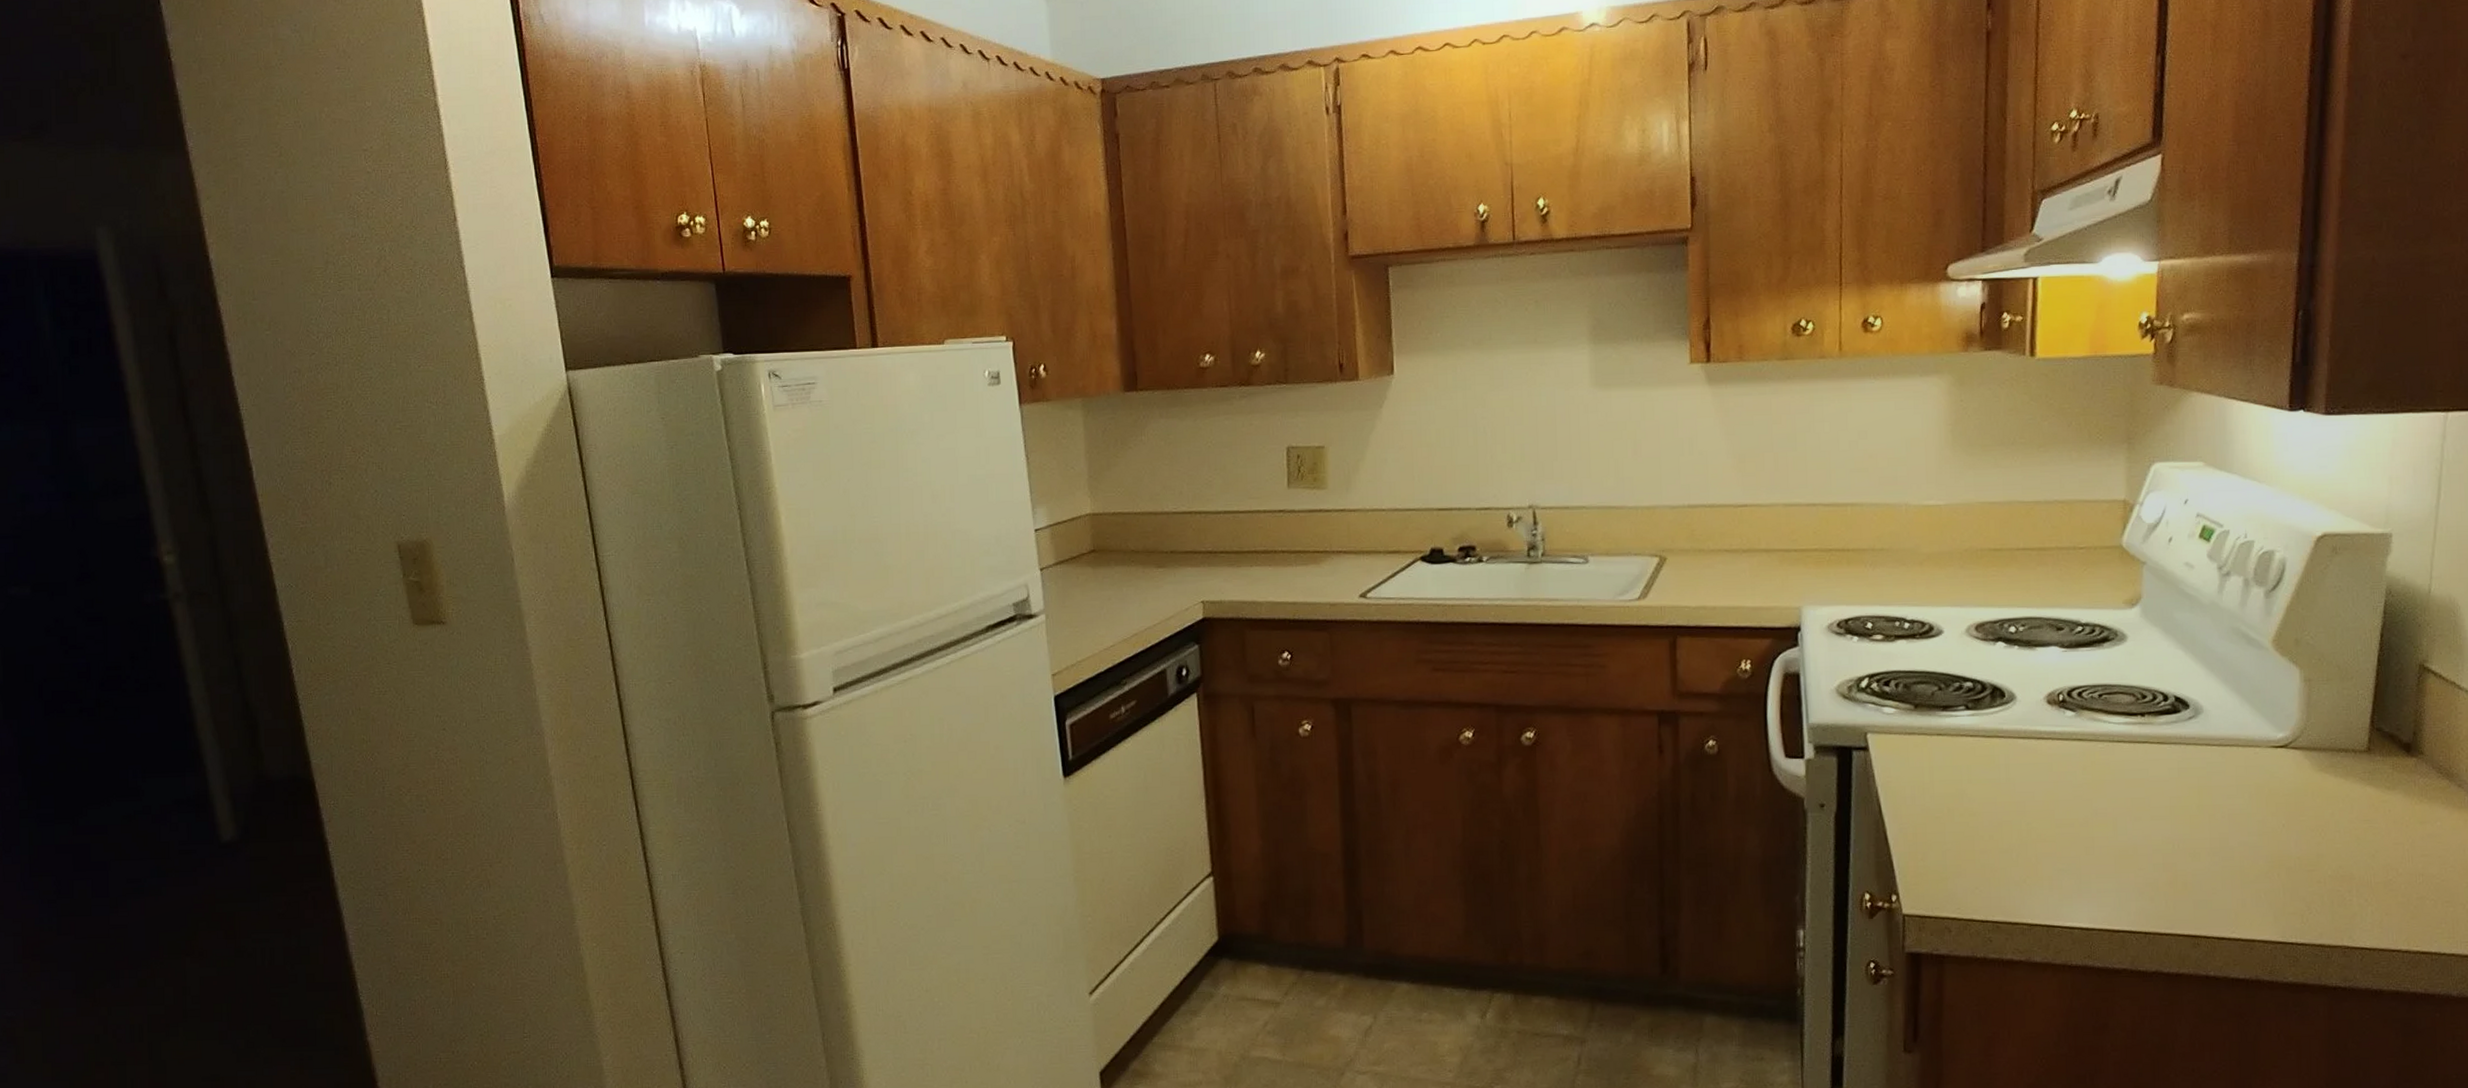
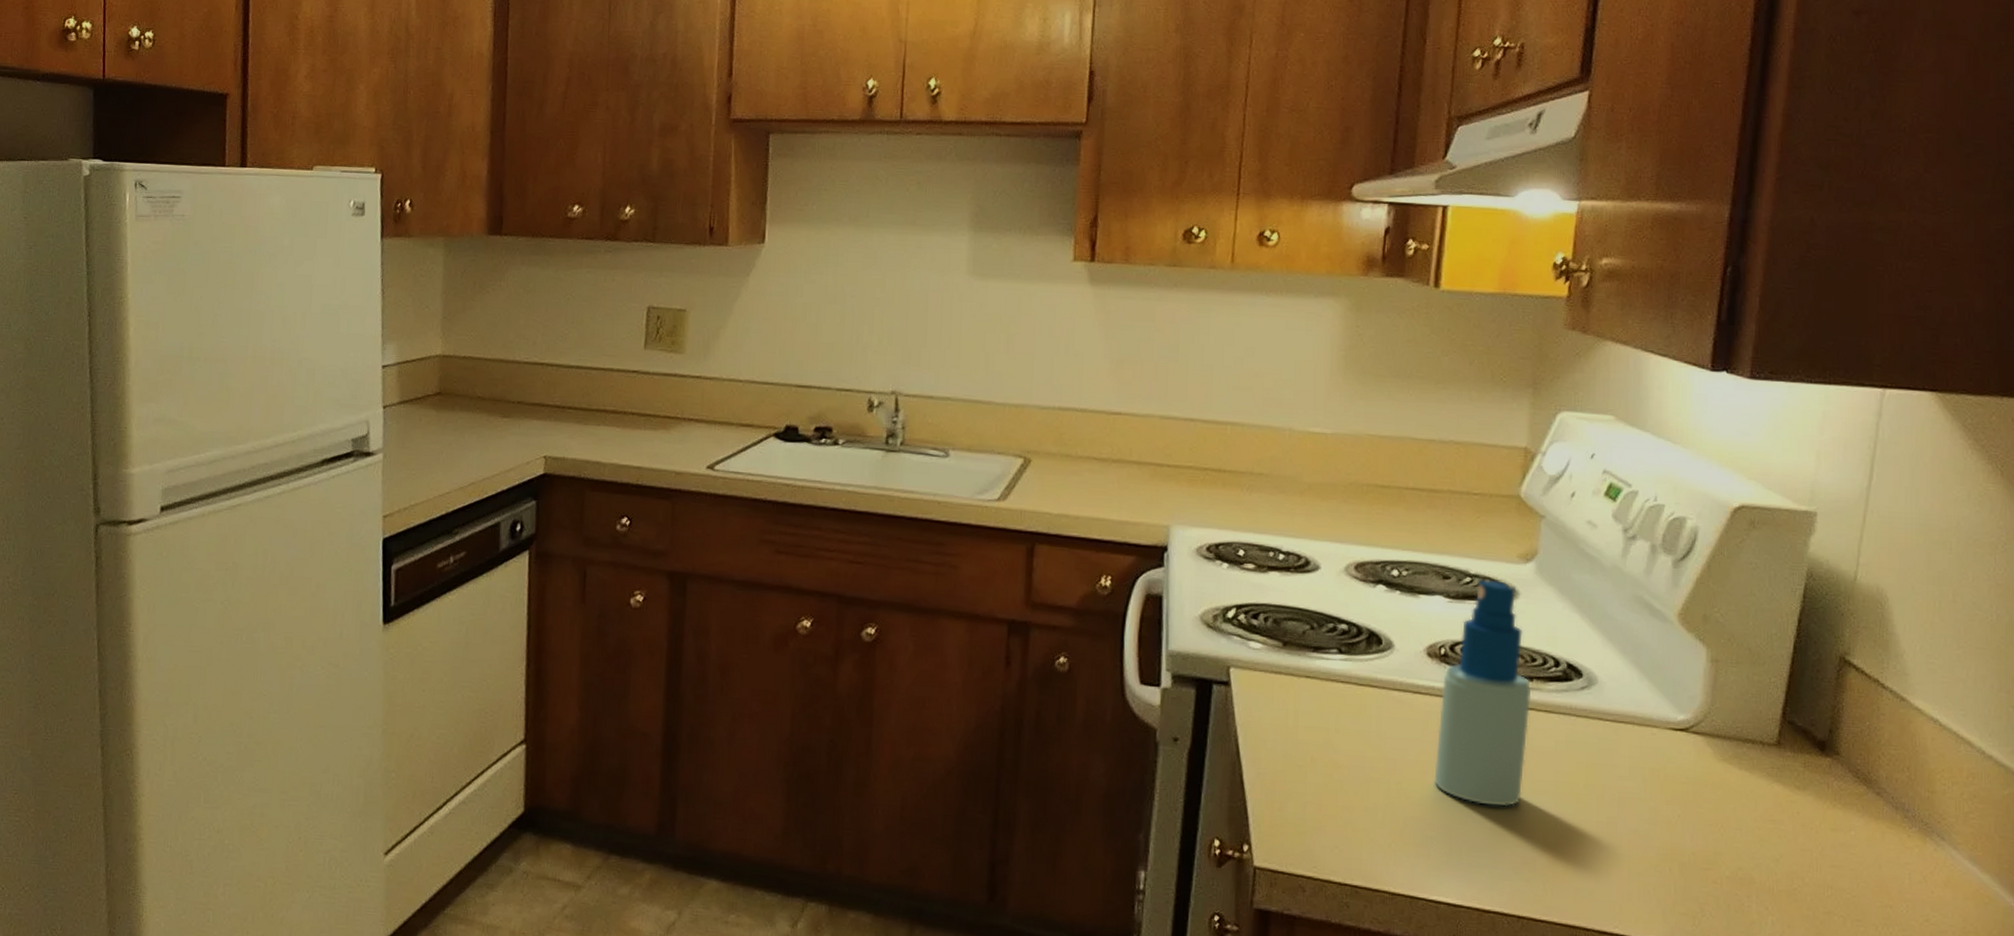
spray bottle: none [2061,627,2145,835] -> present [1434,579,1532,807]

